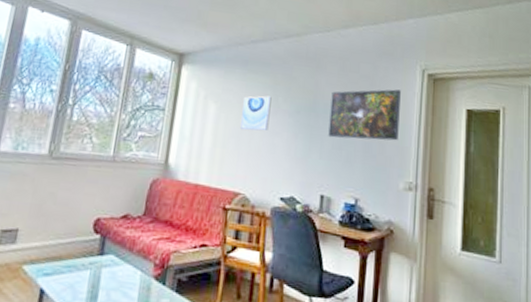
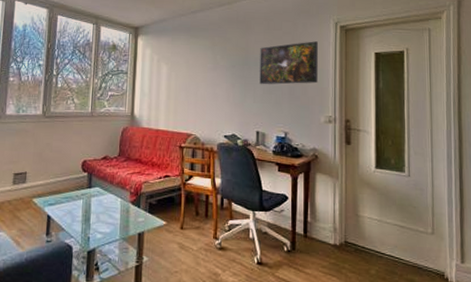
wall art: present [240,95,272,131] -> none [188,55,211,85]

